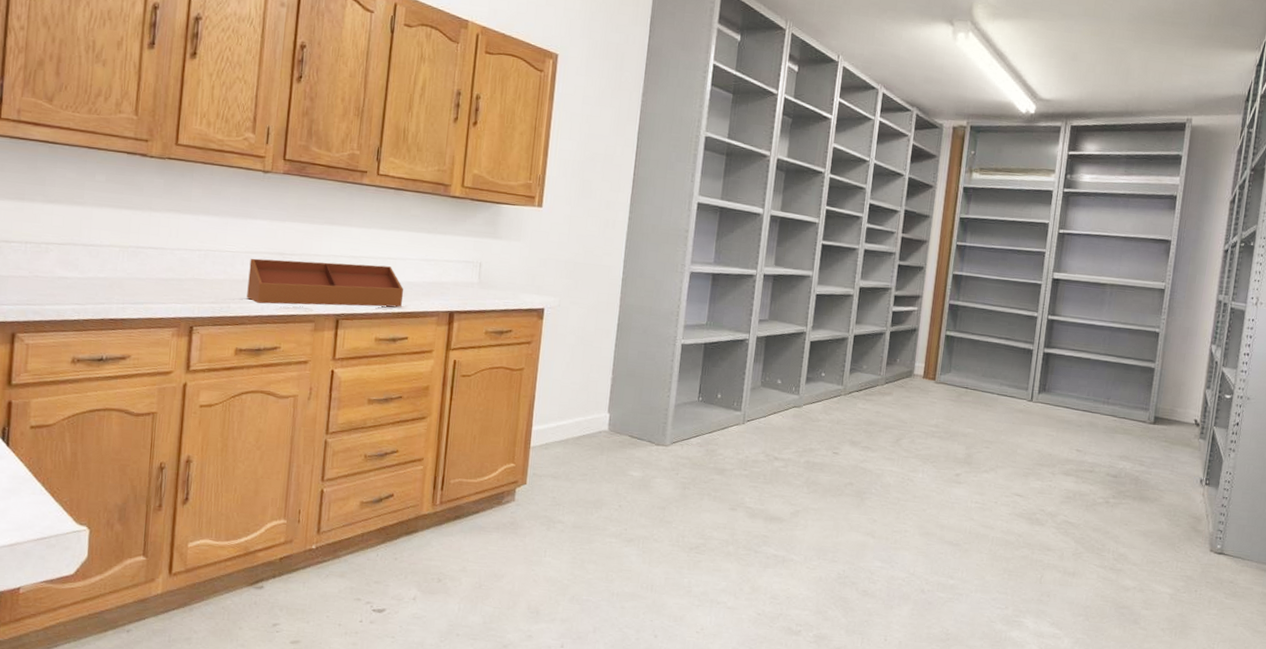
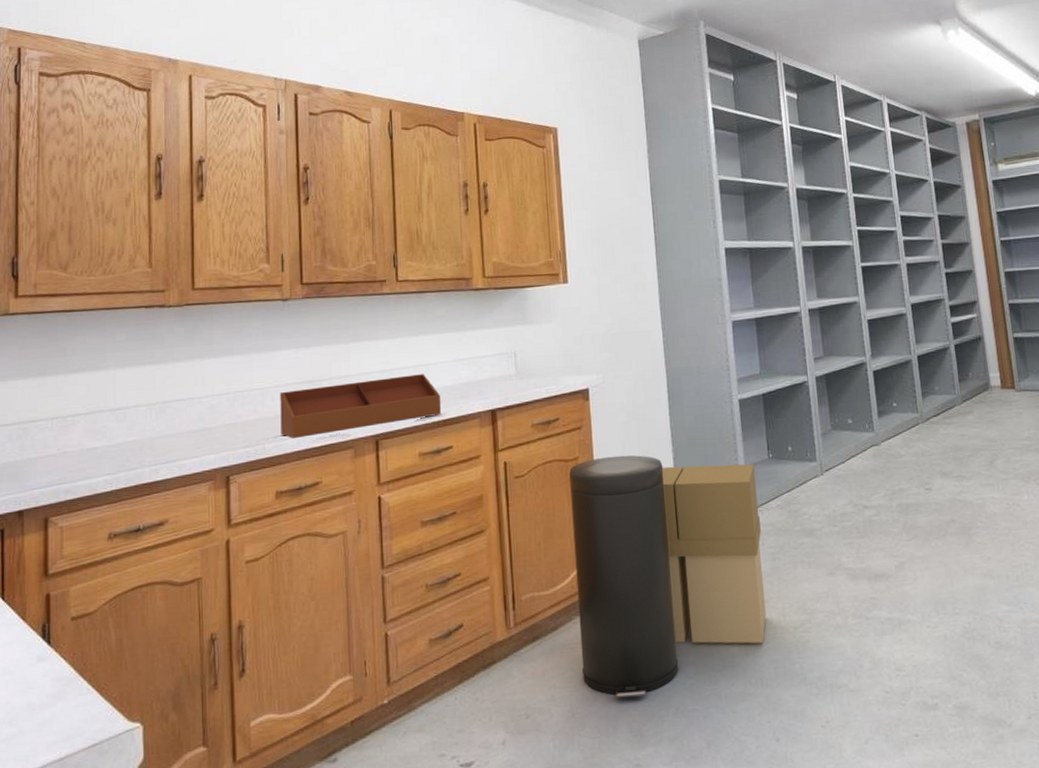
pedal bin: none [494,372,601,581] -> present [569,455,679,698]
cardboard boxes: none [581,391,684,556] -> present [662,463,766,644]

